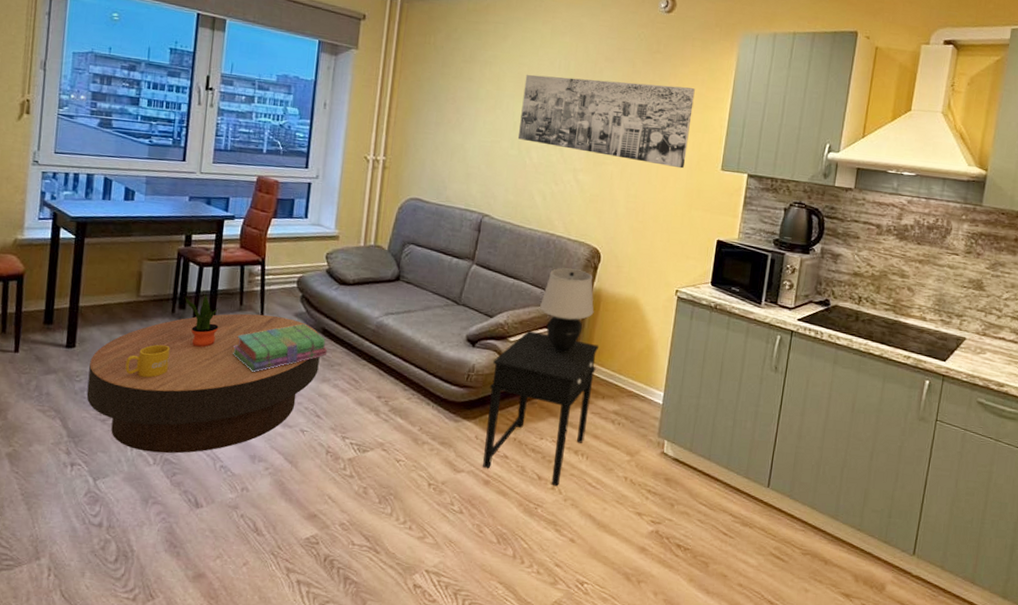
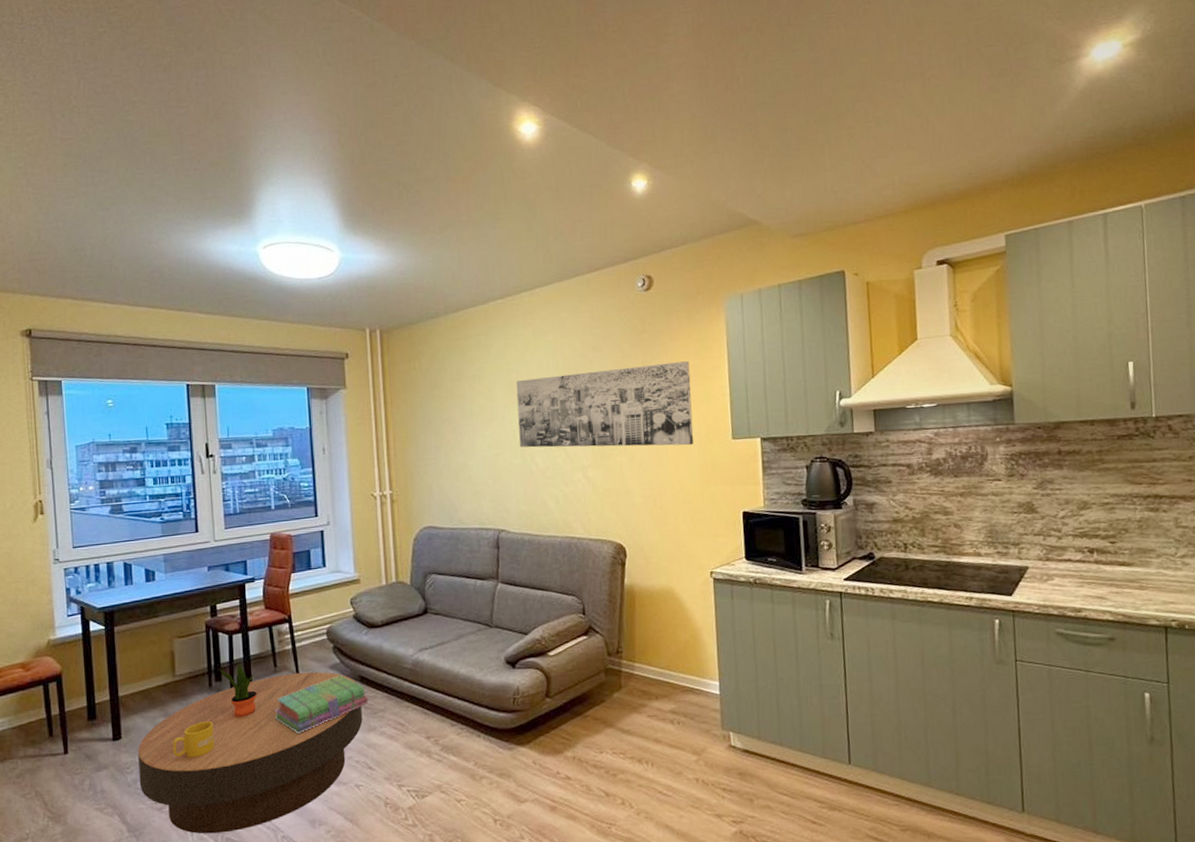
side table: present [483,330,600,487] -> none [536,641,646,801]
table lamp: present [540,268,594,352] -> none [574,569,630,657]

